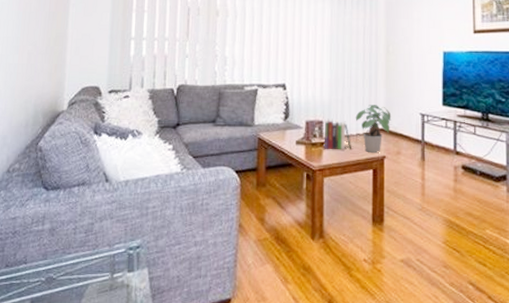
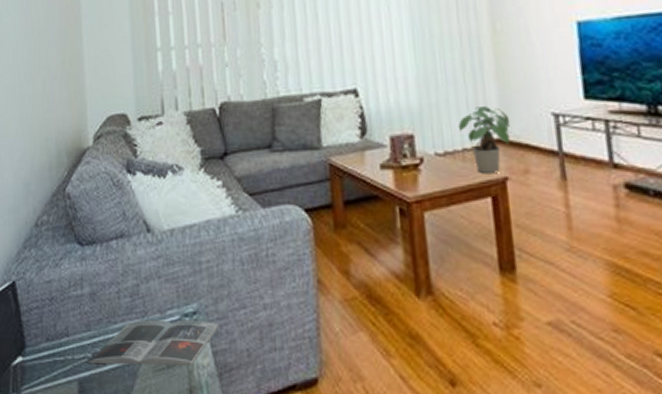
magazine: none [41,251,158,288] -> present [88,319,221,365]
books: present [323,118,351,150] -> none [415,130,458,174]

